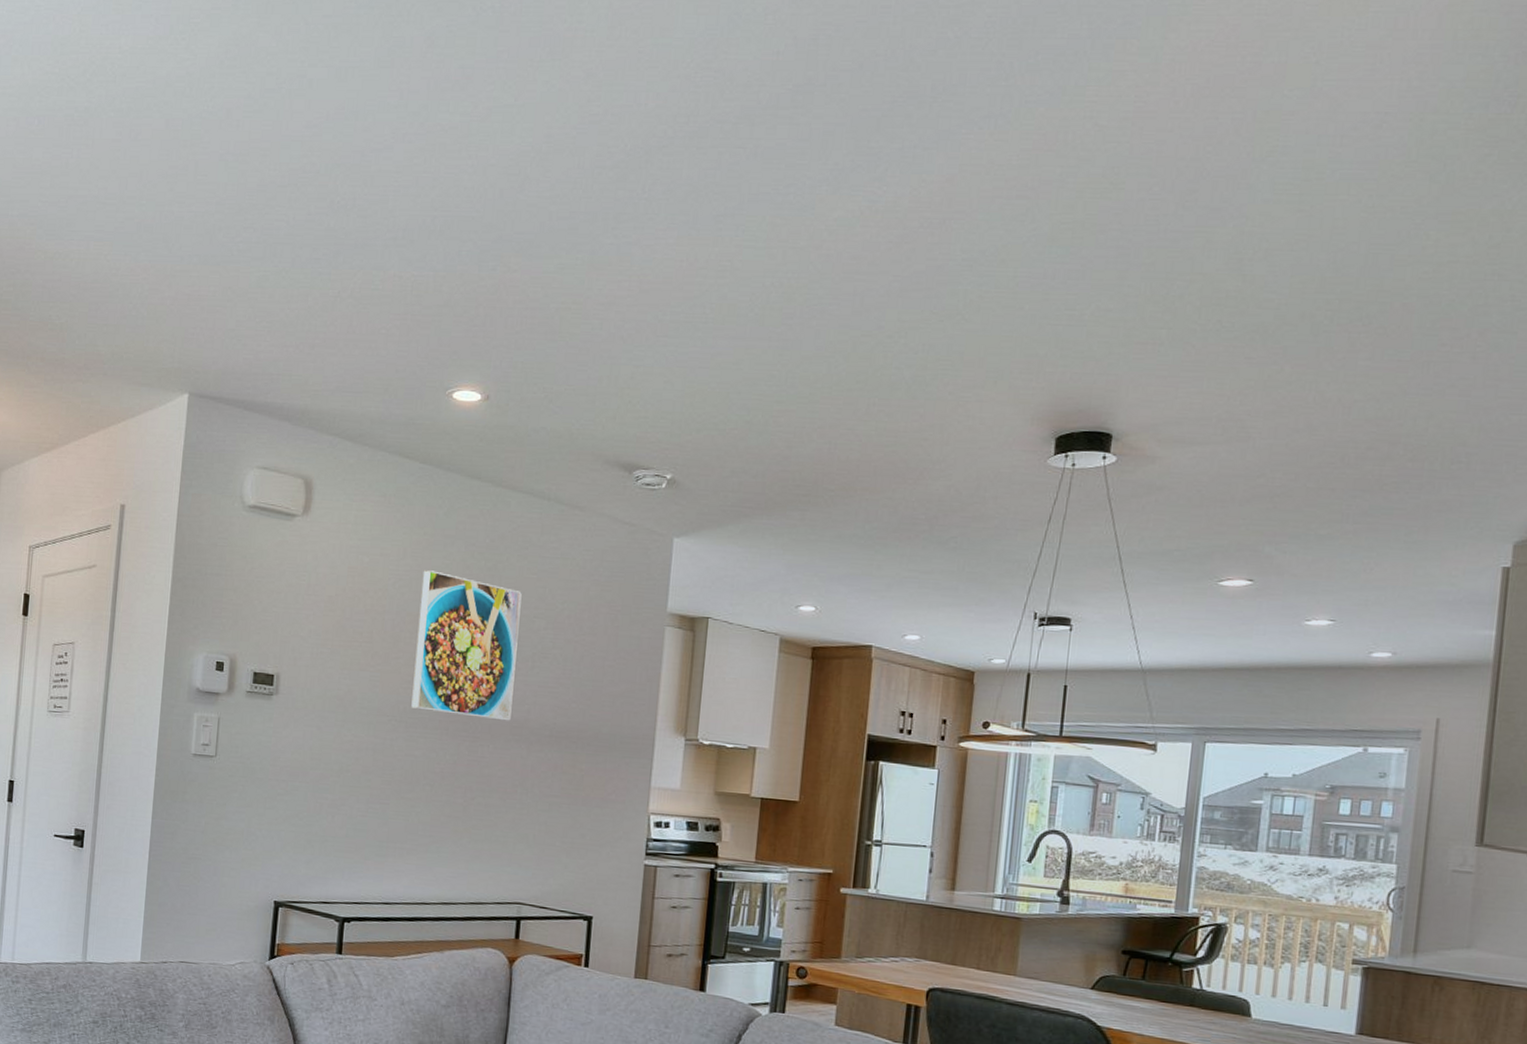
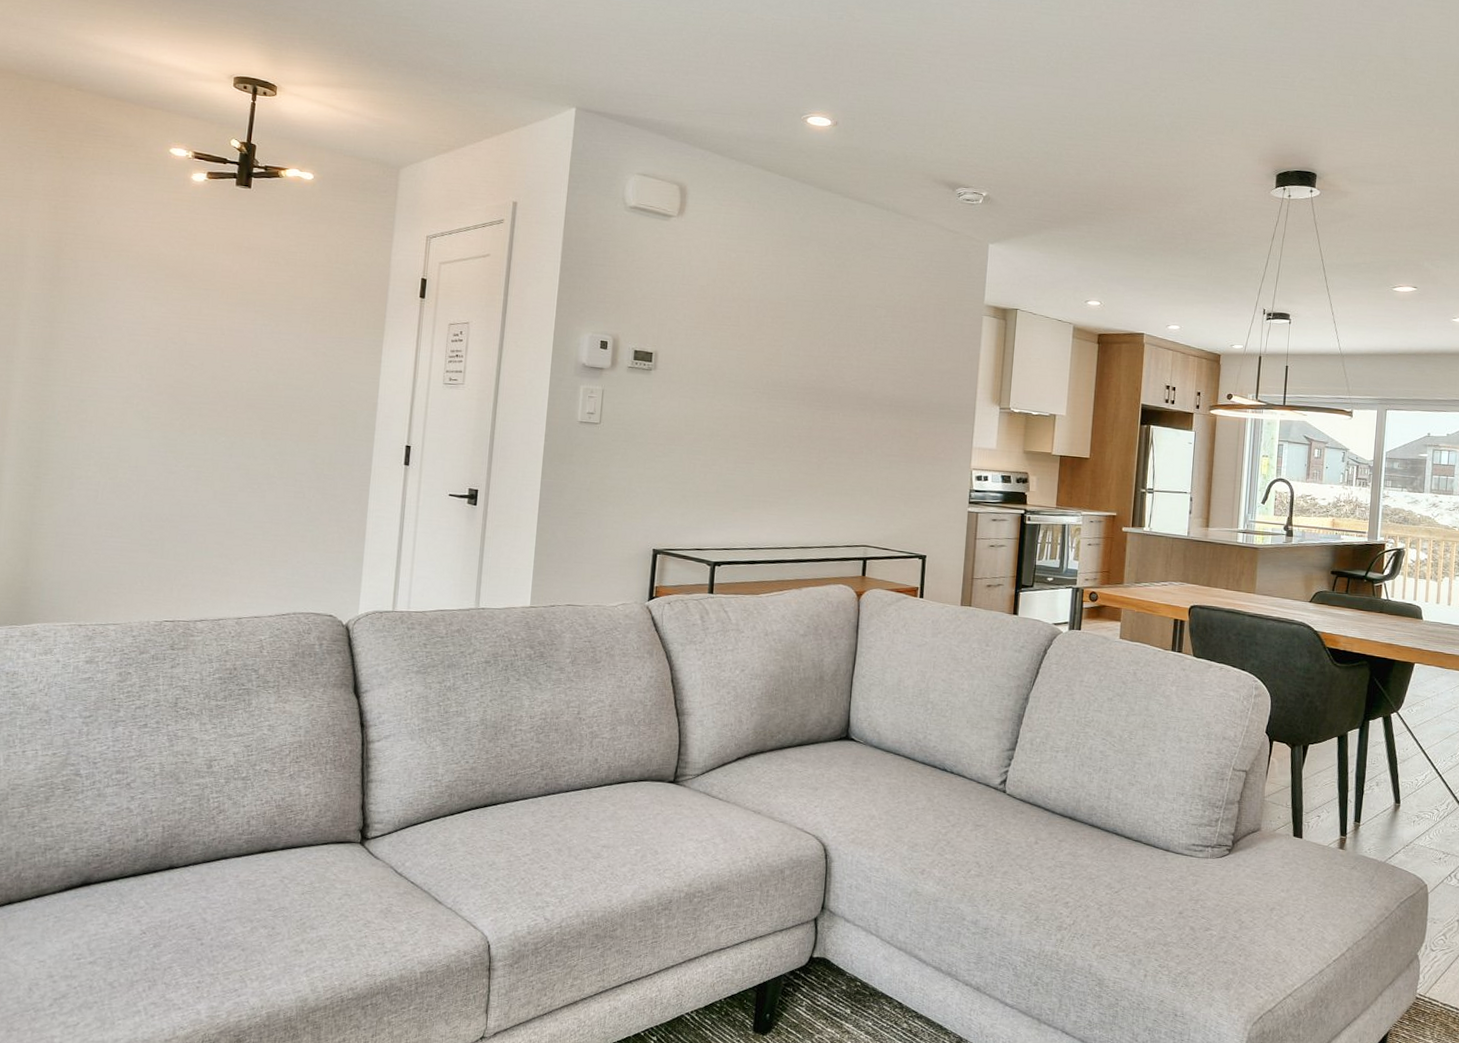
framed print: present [411,570,522,721] -> none [773,265,866,393]

